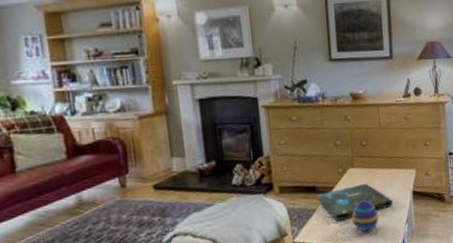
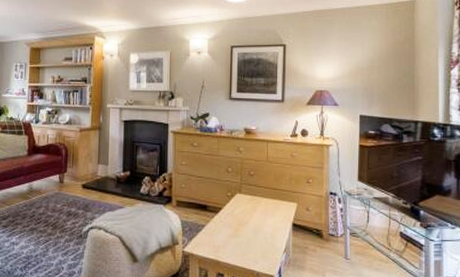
board game: present [316,183,393,222] -> none [206,209,273,239]
decorative egg: present [352,200,379,232] -> none [236,224,260,253]

